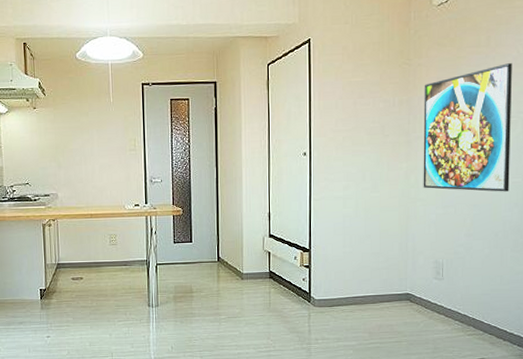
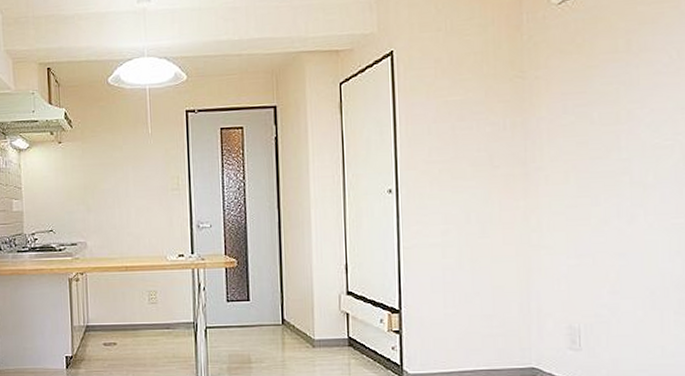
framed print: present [423,63,512,192] -> none [544,72,668,237]

